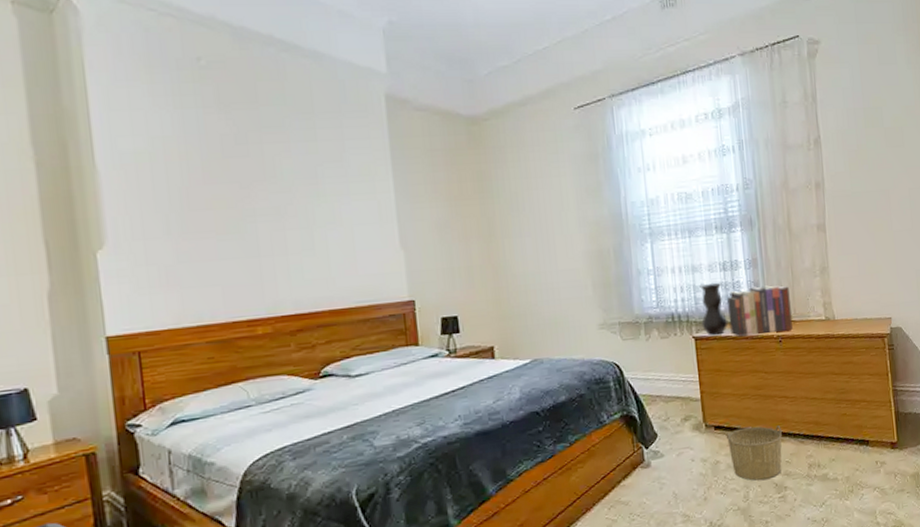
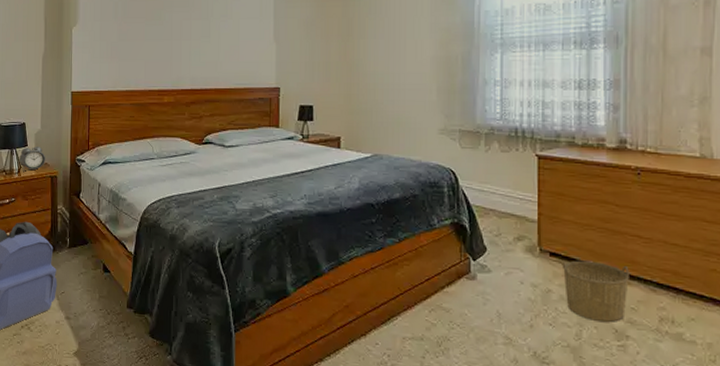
alarm clock: none [23,417,75,456] -> present [19,147,46,172]
vase: present [699,283,728,336] -> none [547,102,578,157]
books: present [727,285,793,337] -> none [579,110,656,163]

